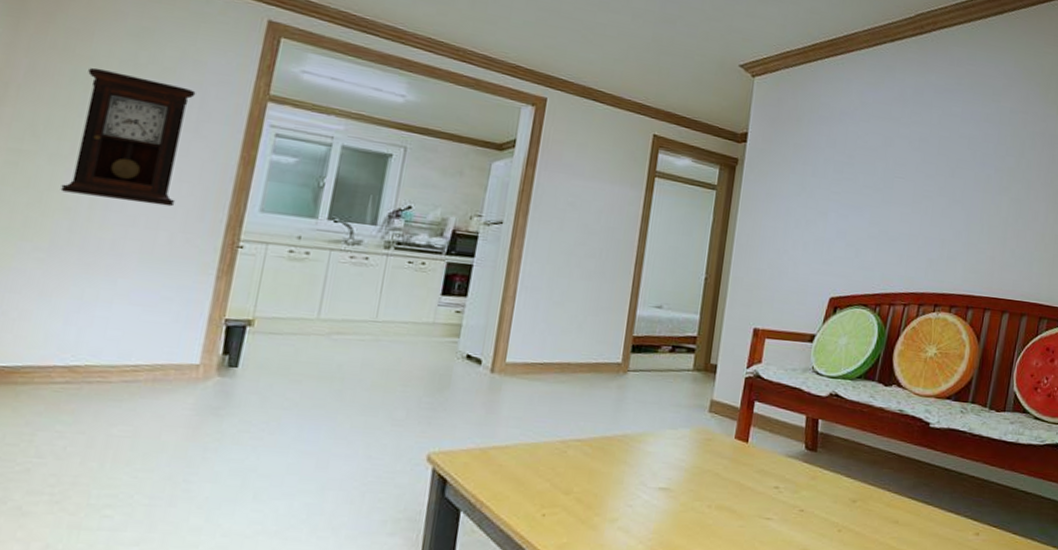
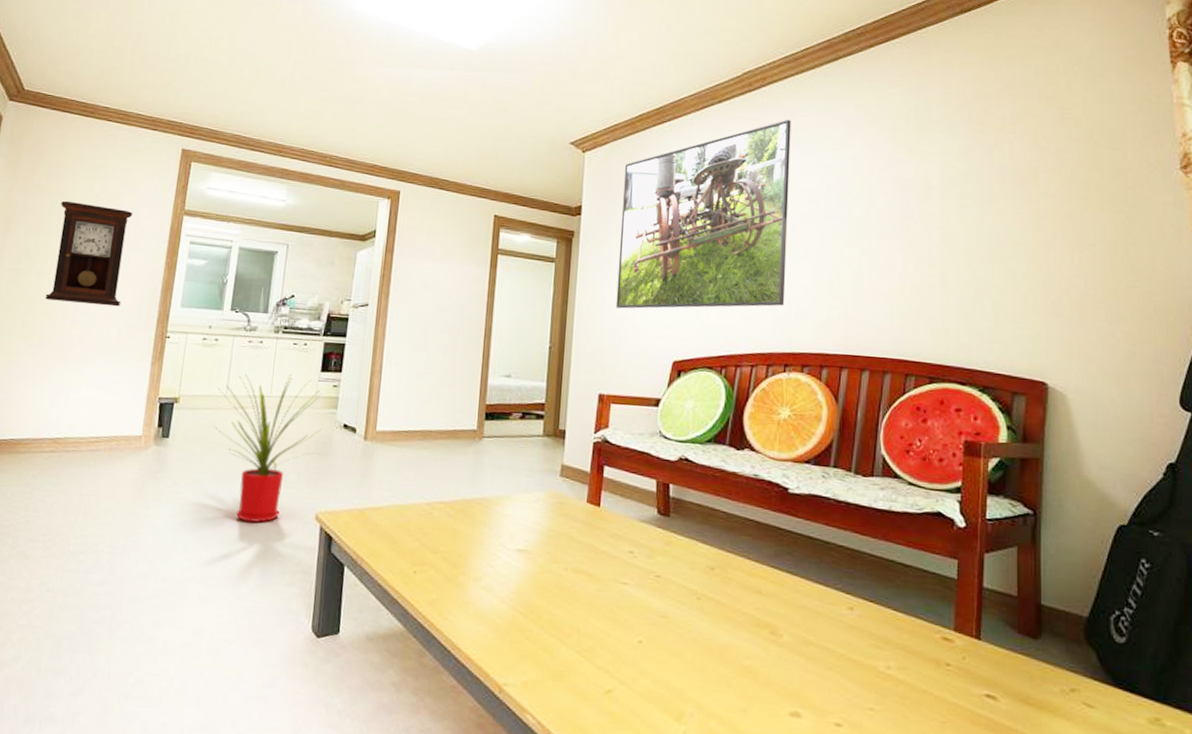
house plant: none [299,294,440,466] -> present [213,374,321,523]
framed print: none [776,65,957,248] -> present [615,119,791,309]

